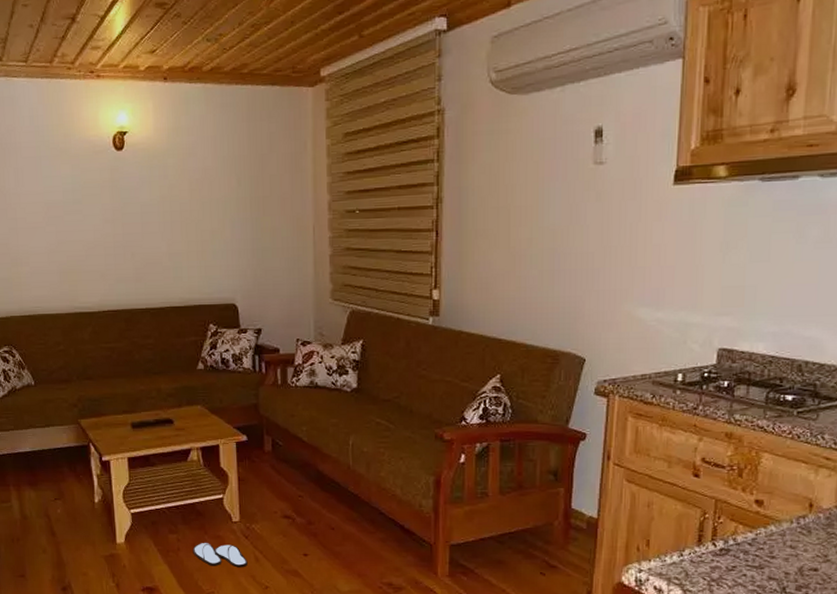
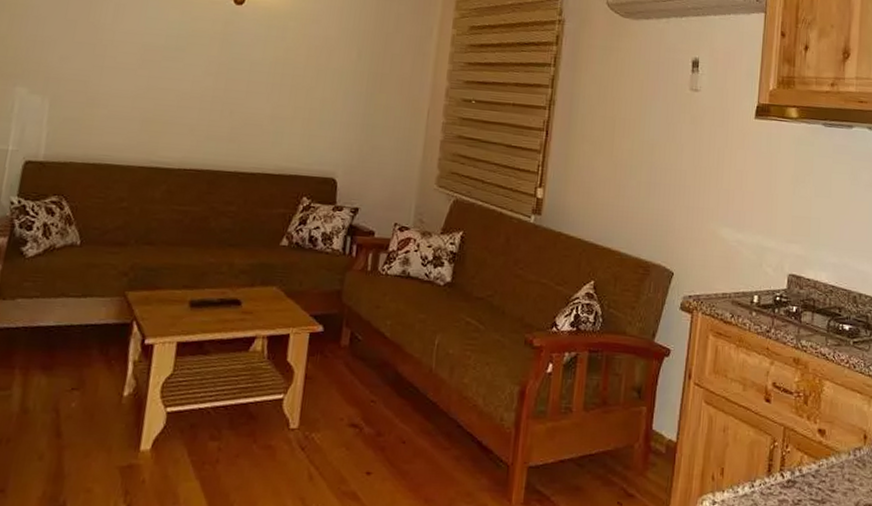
slippers: present [192,543,248,567] -> none [234,454,299,486]

